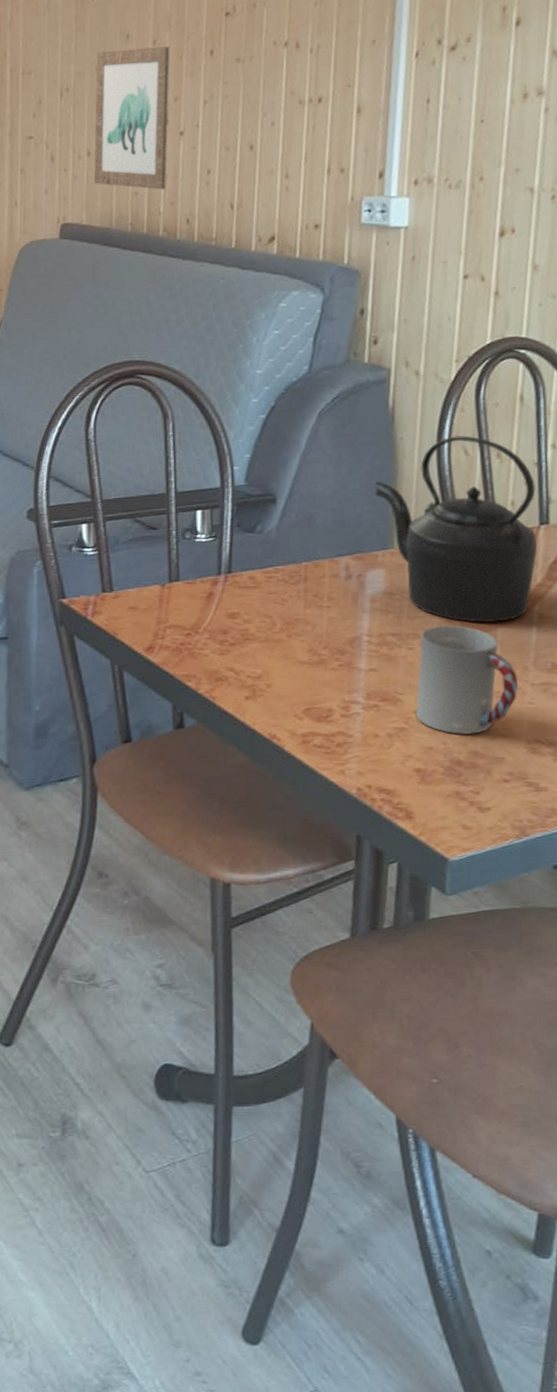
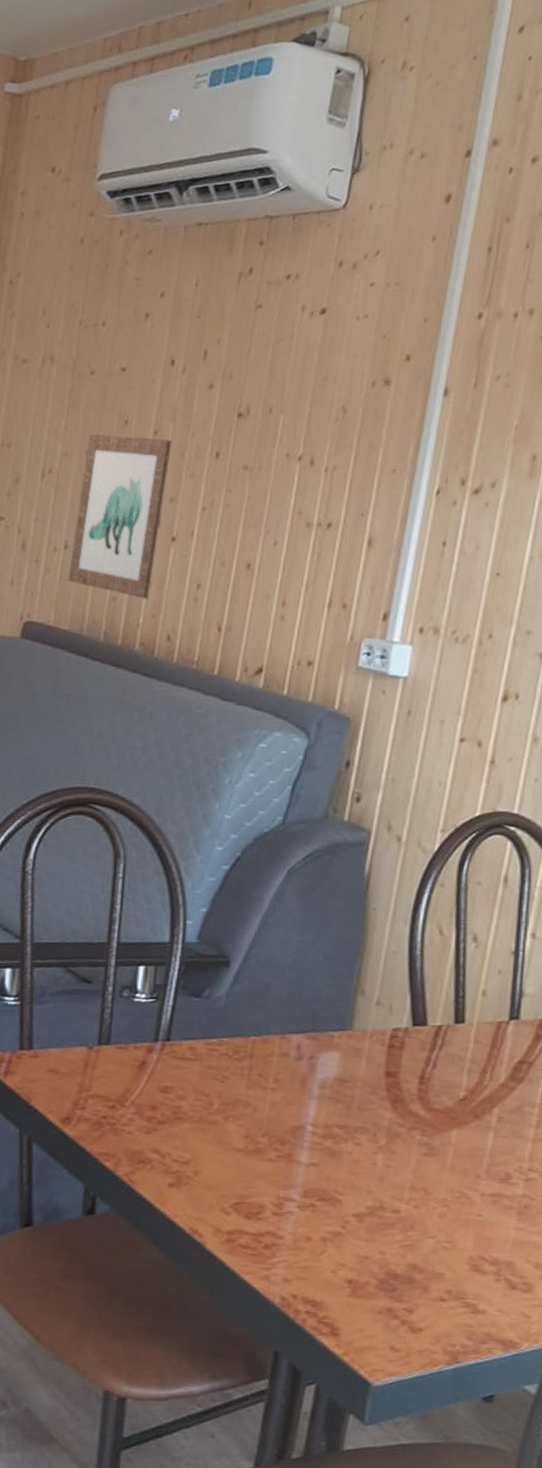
kettle: present [374,435,537,623] -> none [337,912,510,1123]
cup: present [416,625,518,734] -> none [355,1120,468,1245]

